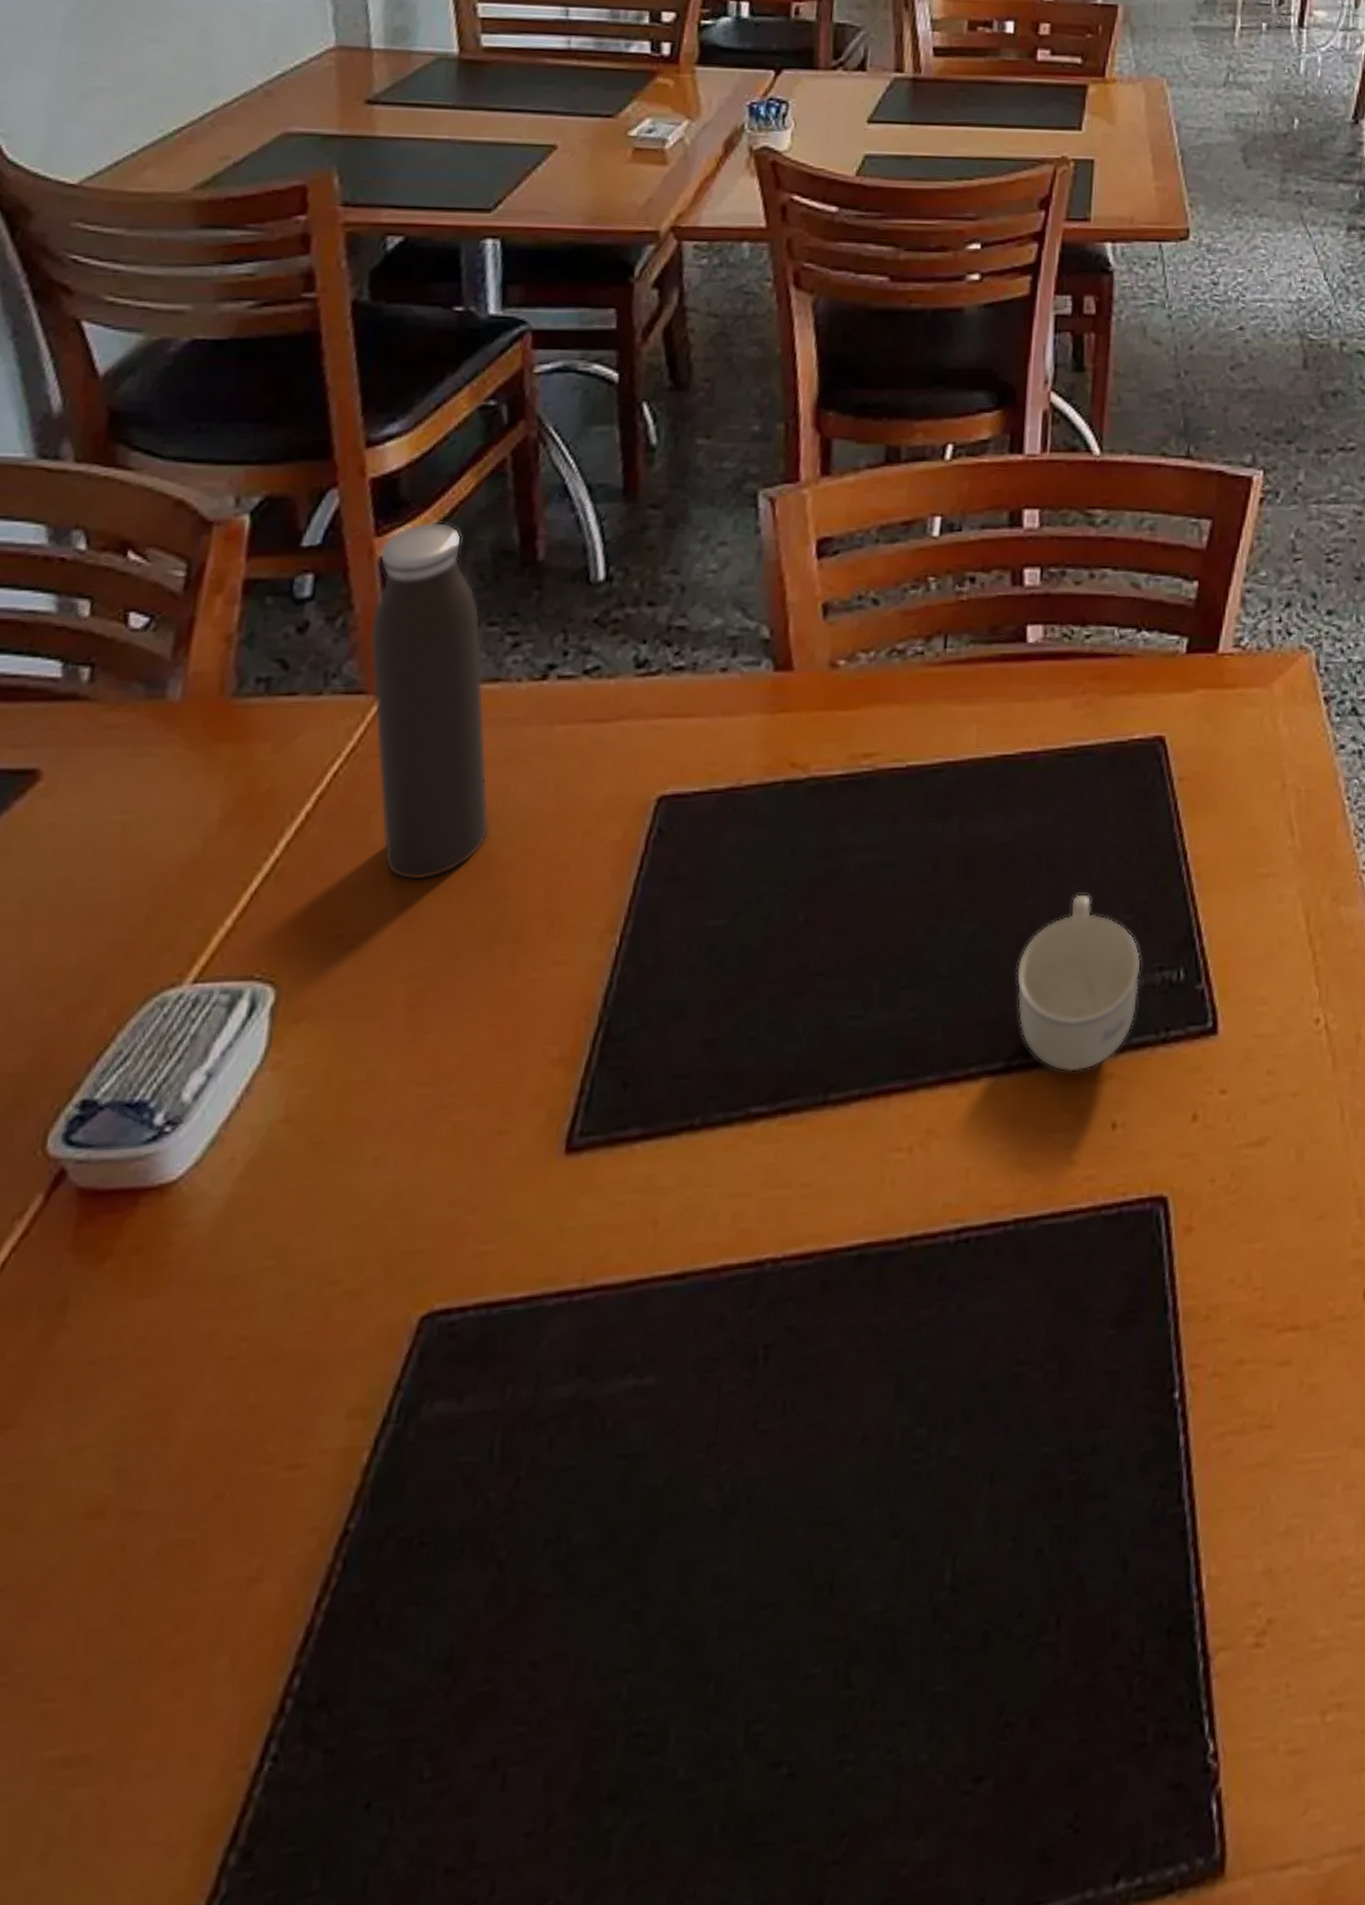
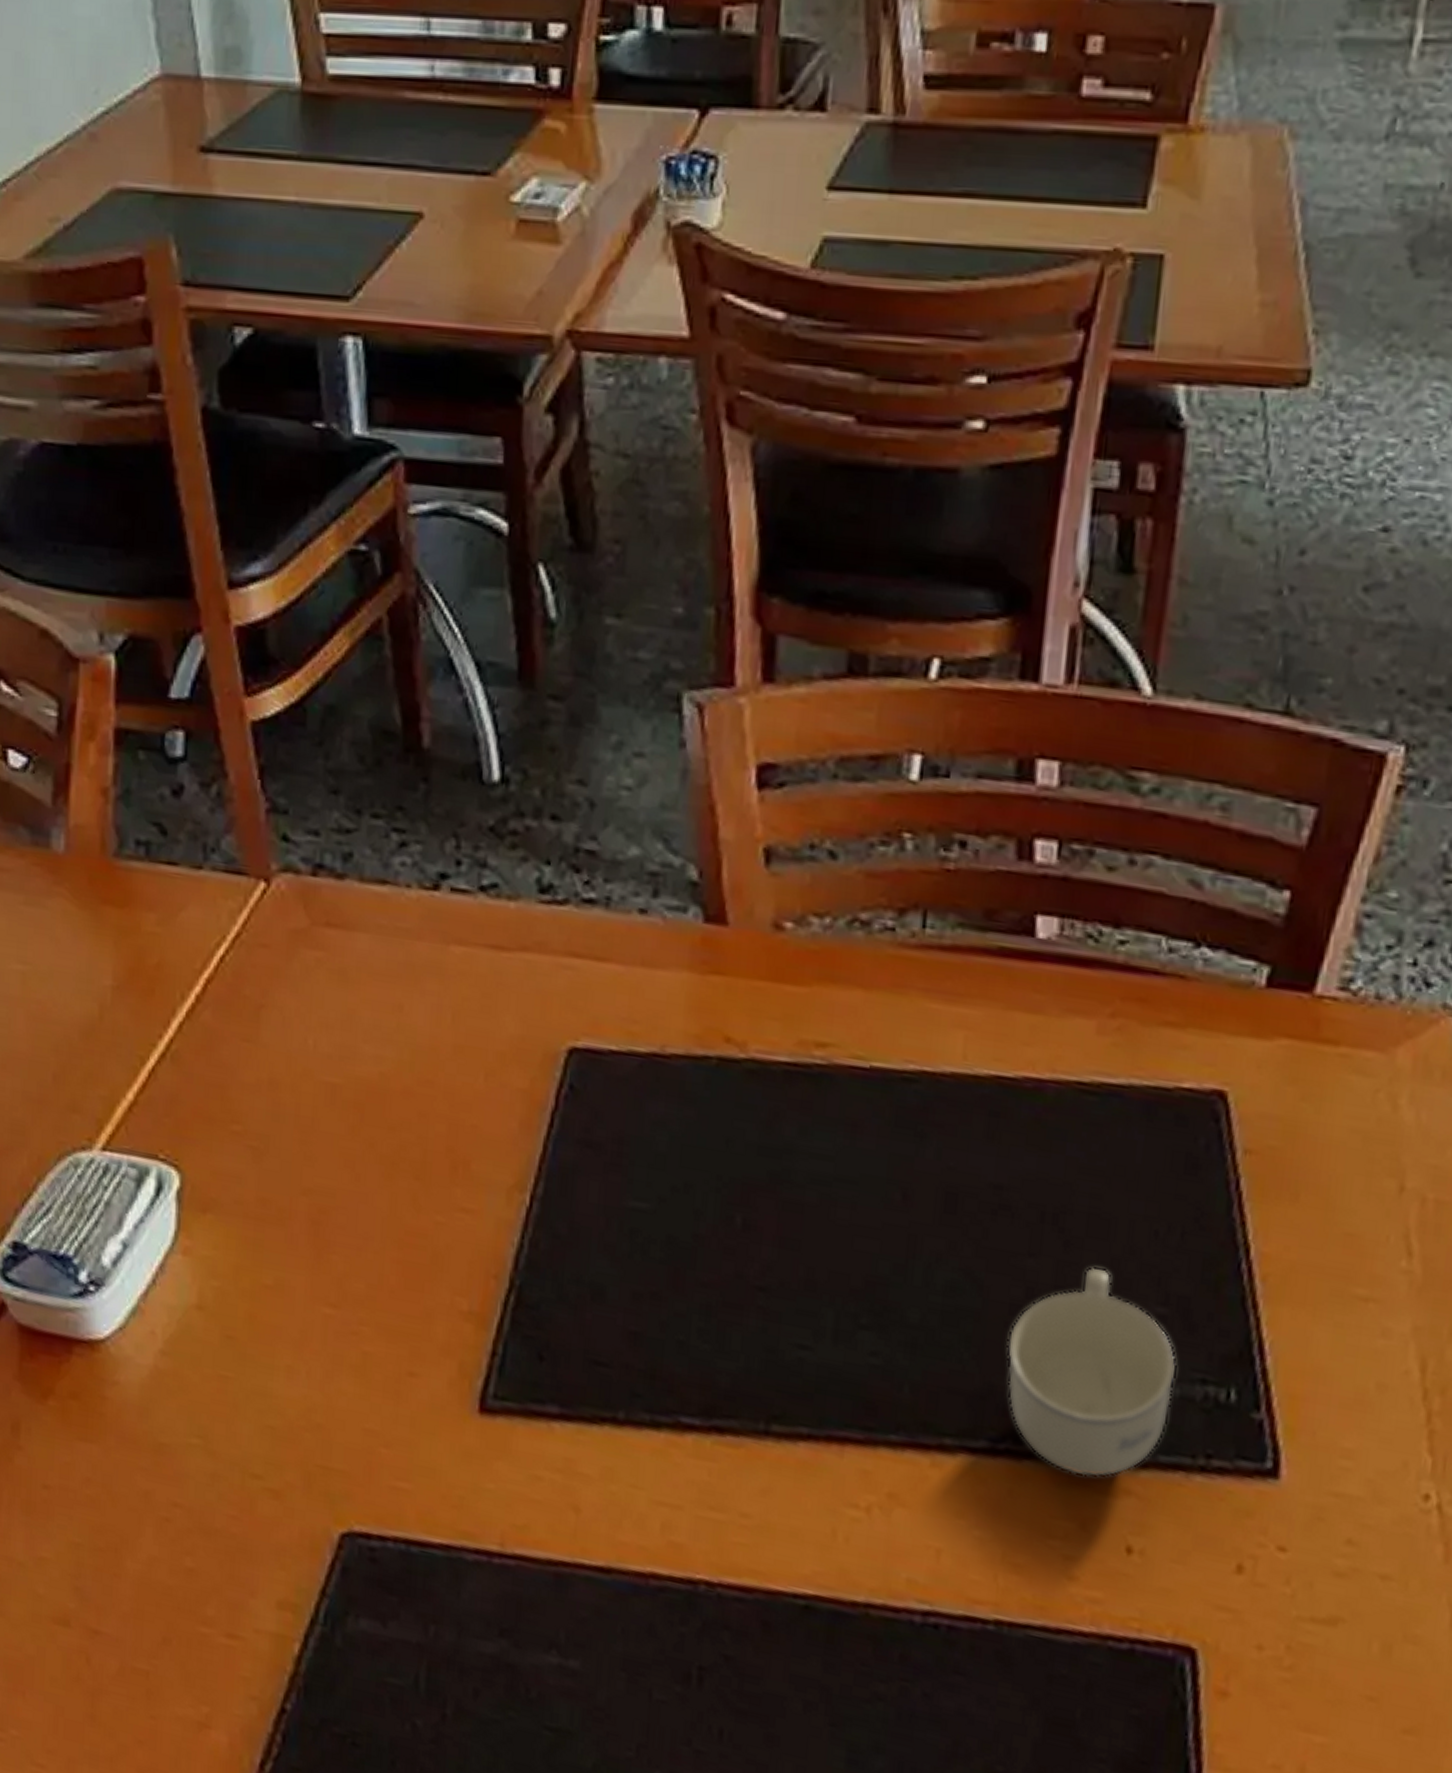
water bottle: present [369,522,490,880] -> none [246,685,384,1092]

